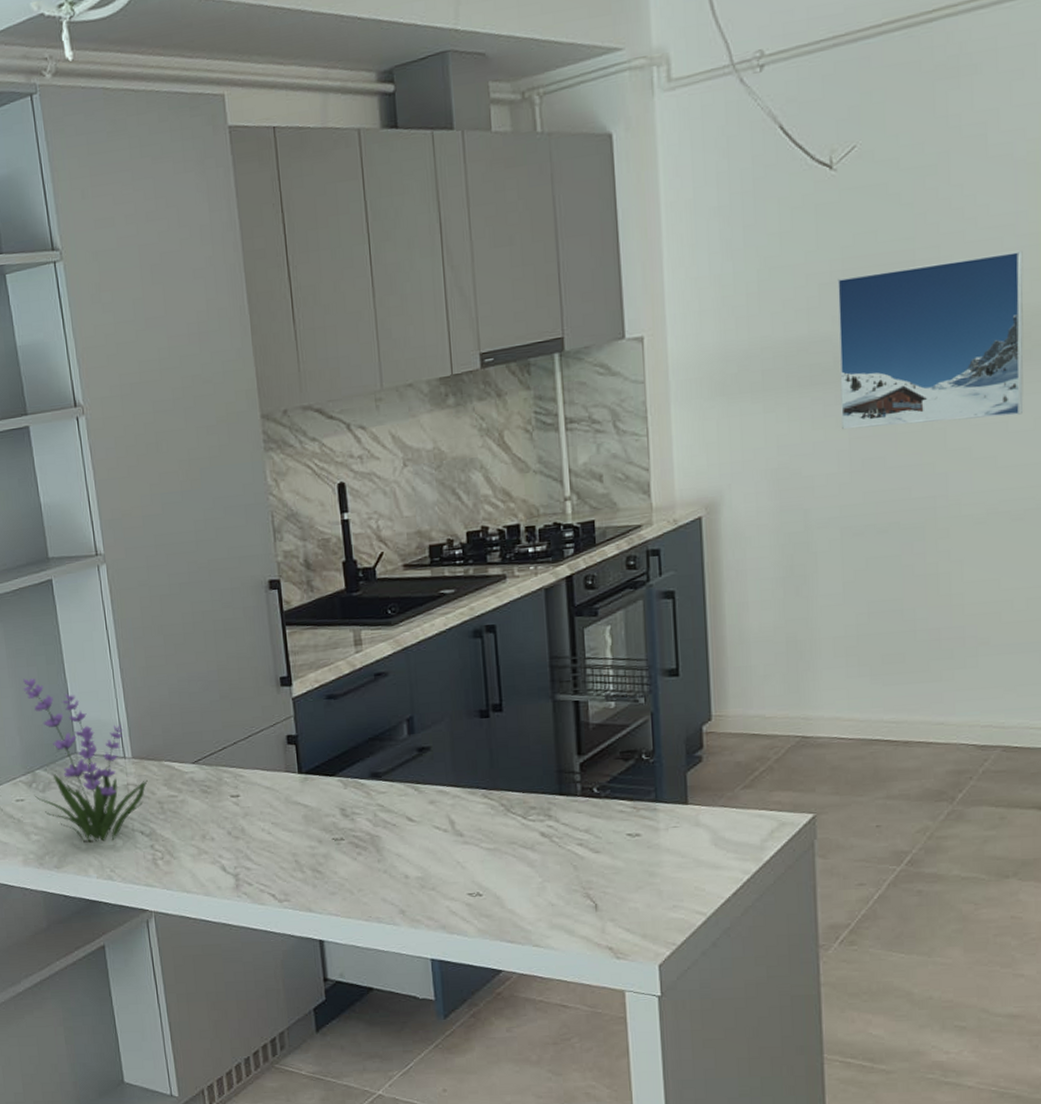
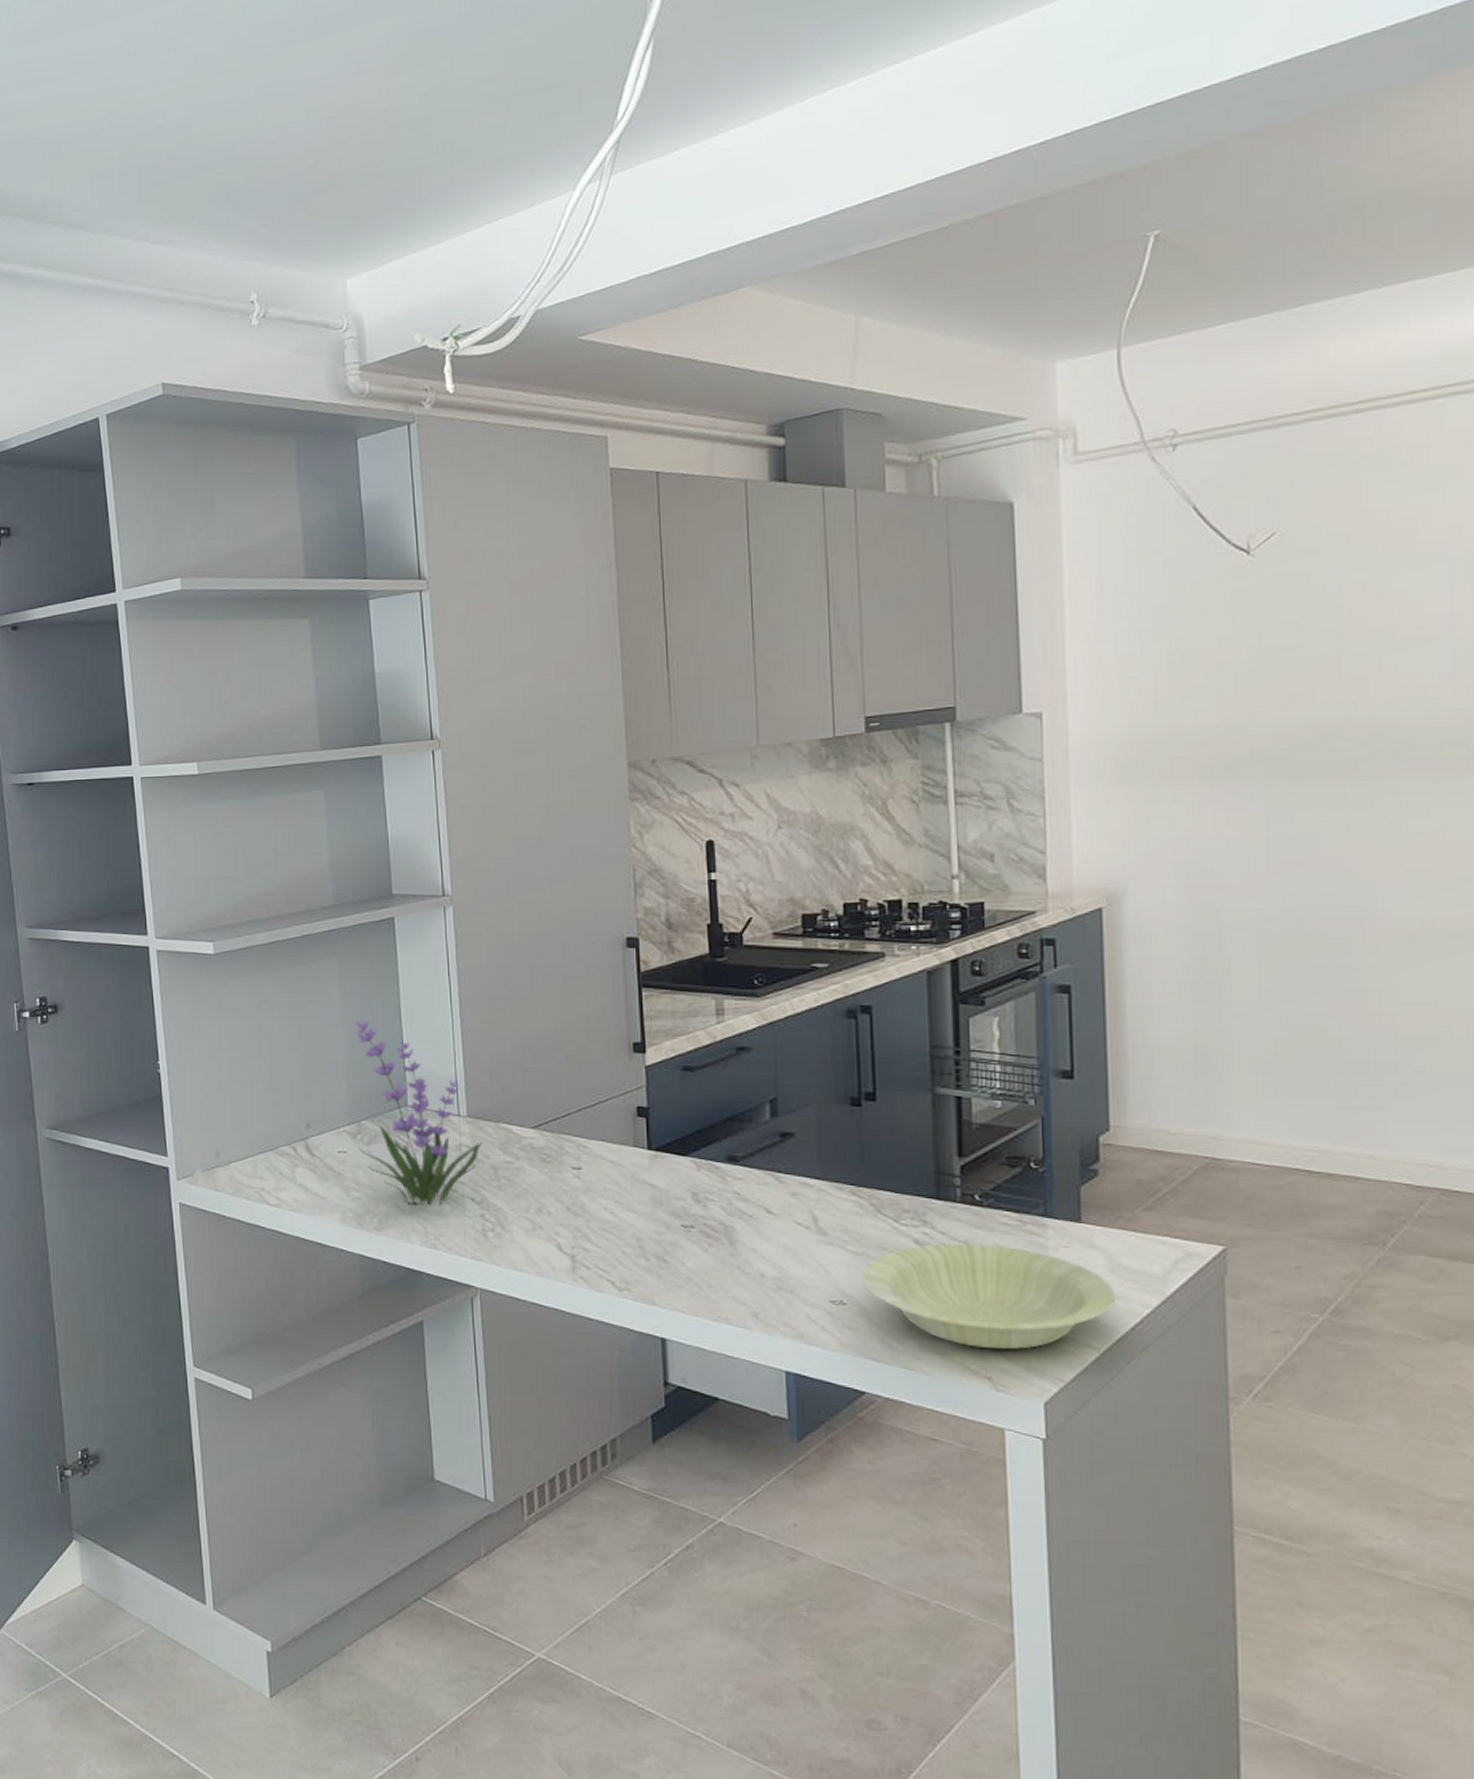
bowl: none [496,831,720,923] -> present [863,1243,1116,1350]
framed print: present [837,250,1024,430] -> none [1254,652,1462,827]

